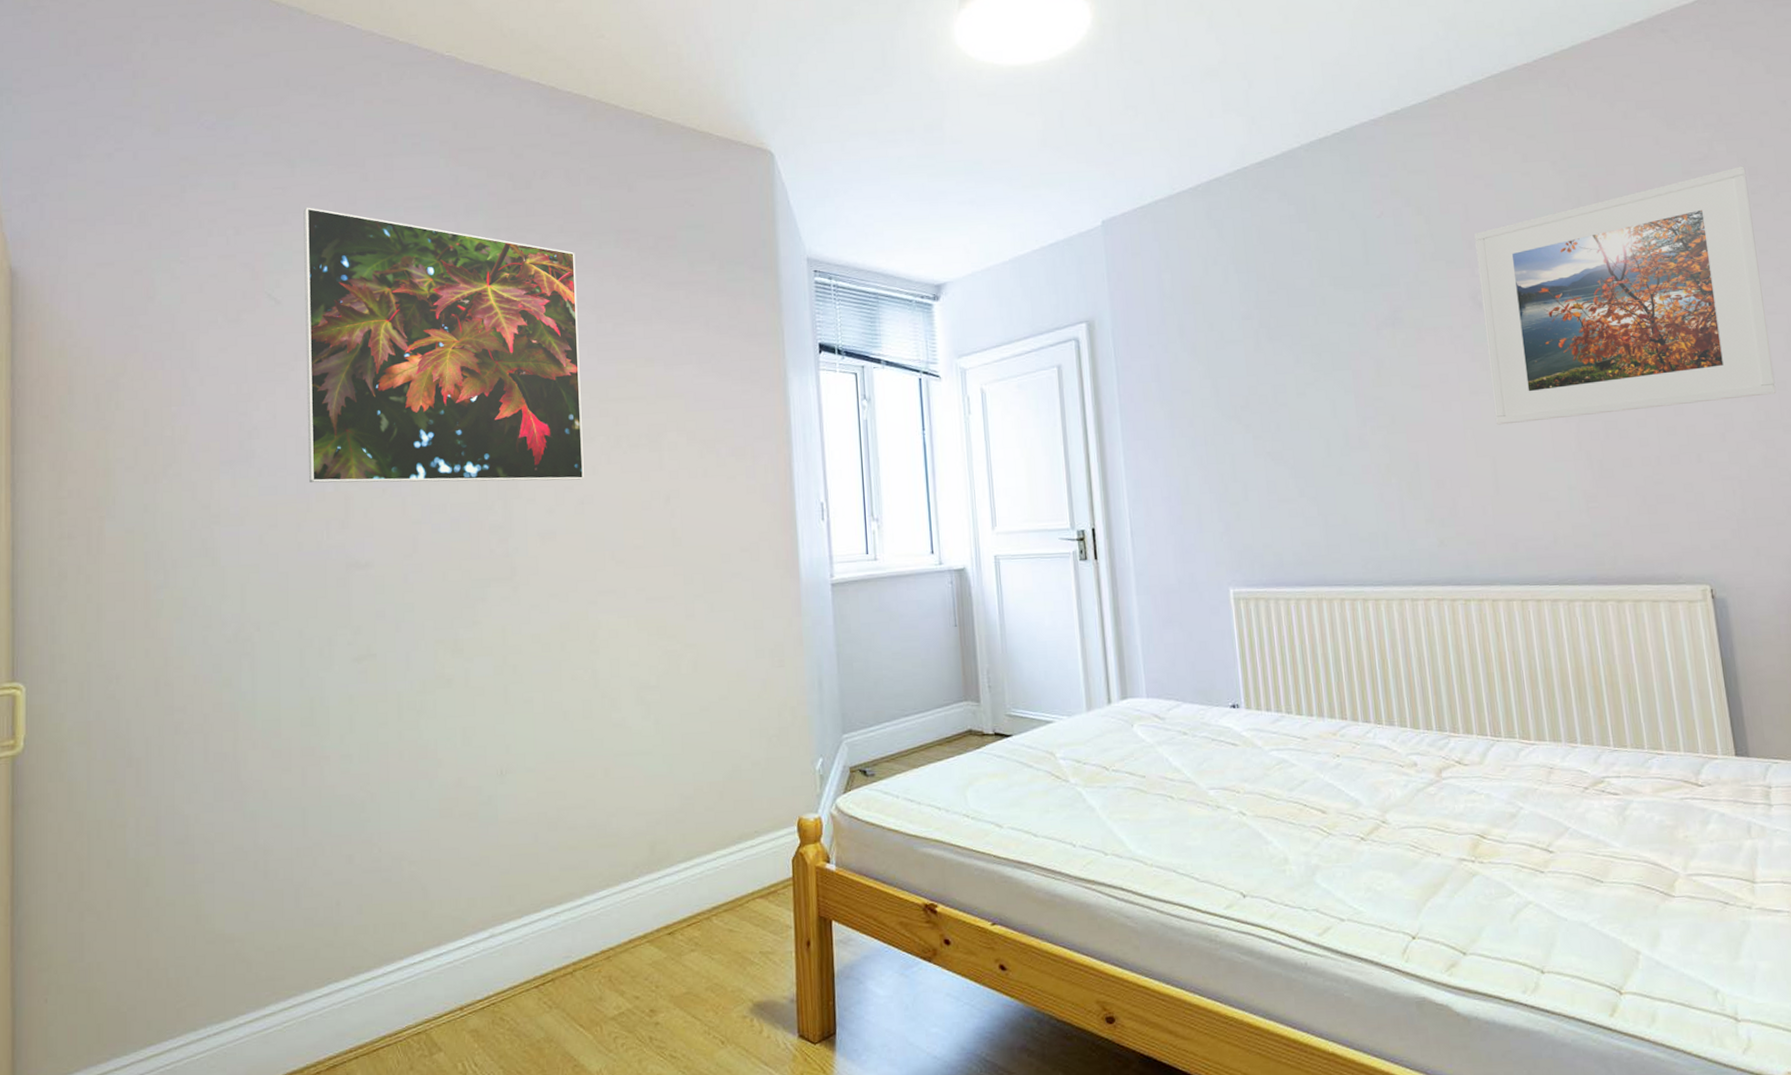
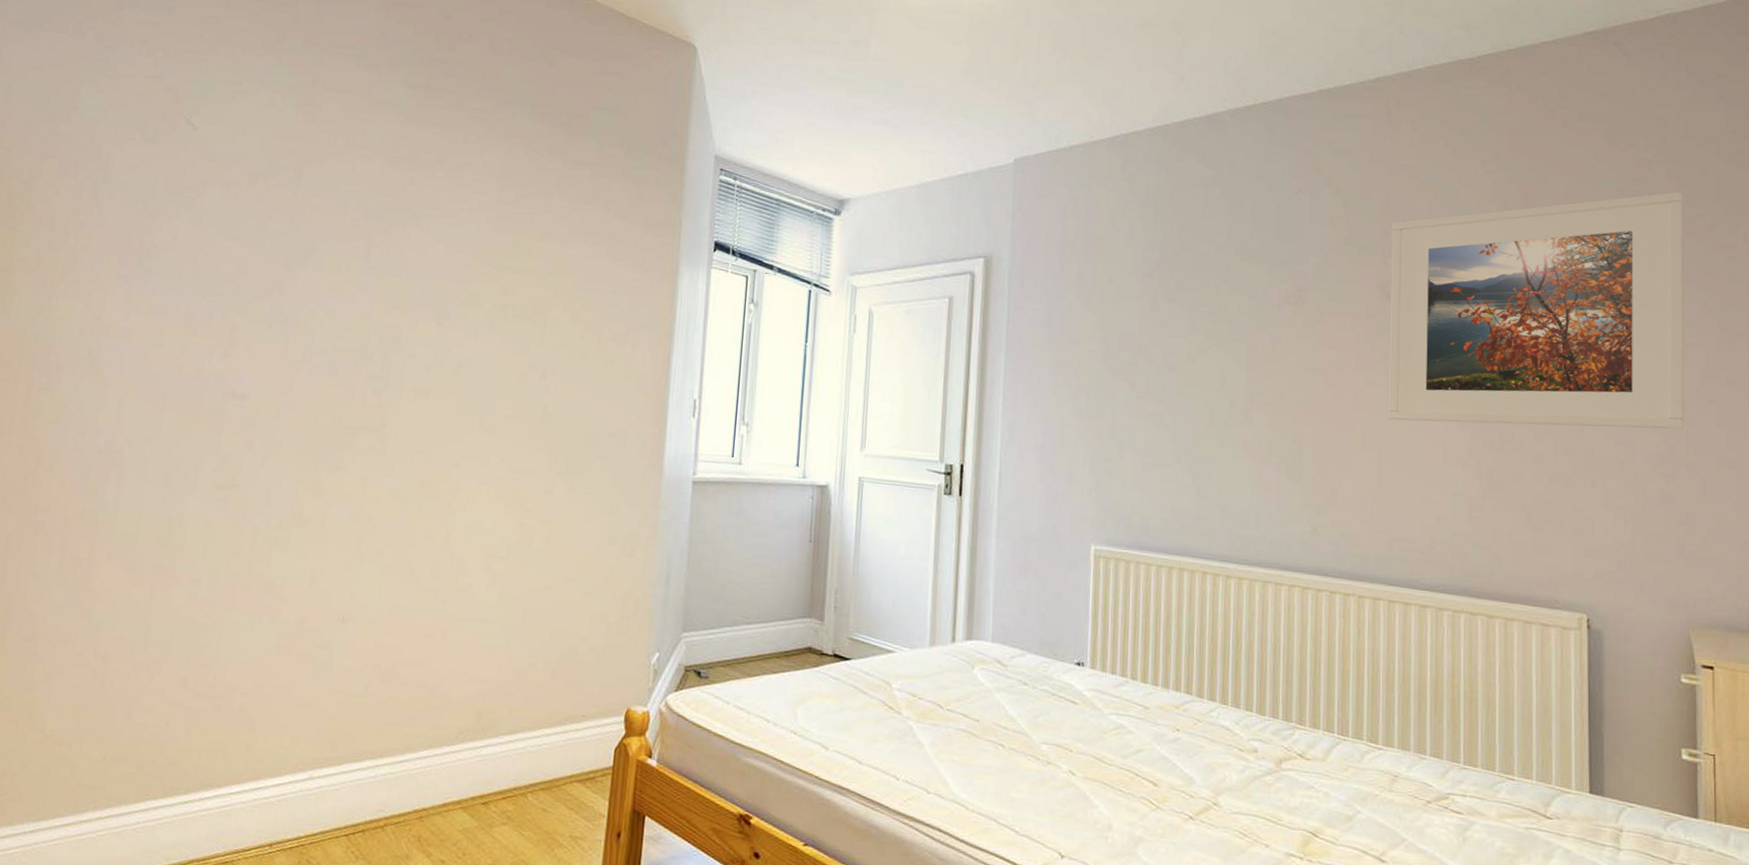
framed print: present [303,207,584,483] -> none [199,40,489,343]

